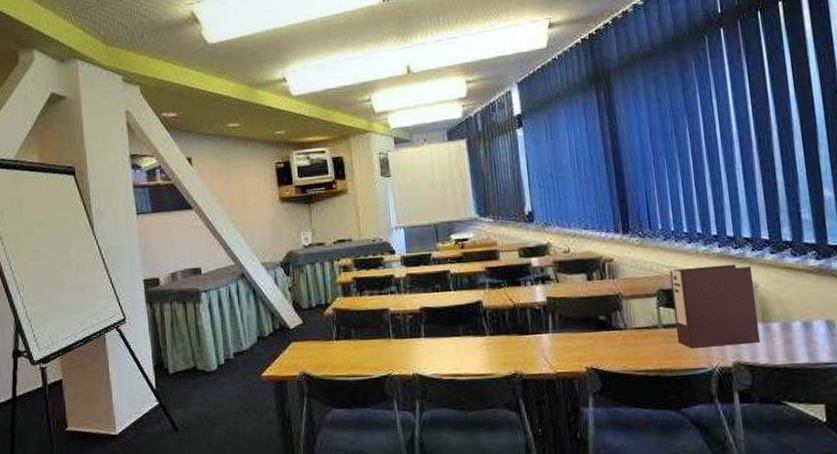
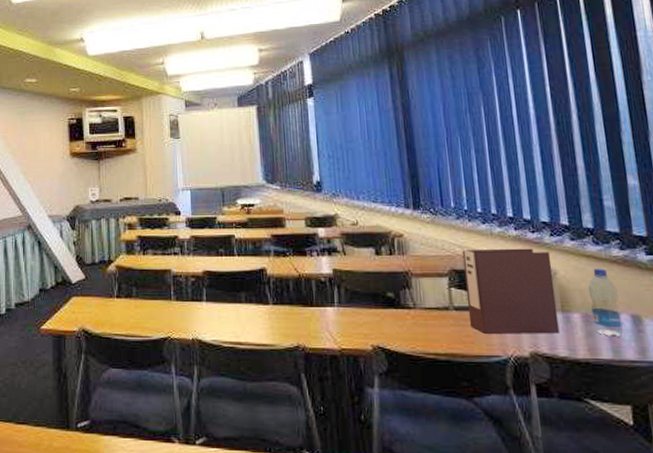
bottle: none [786,278,818,342] -> present [588,268,623,337]

